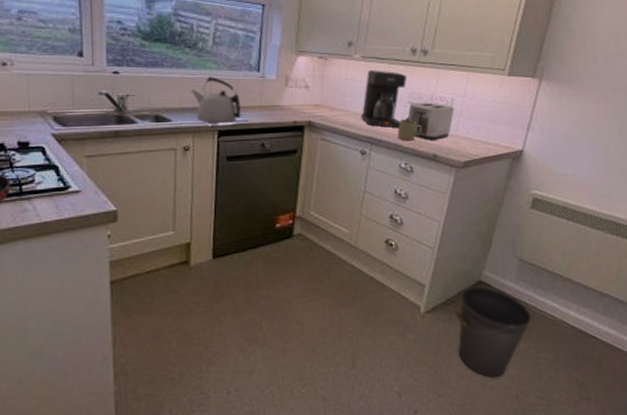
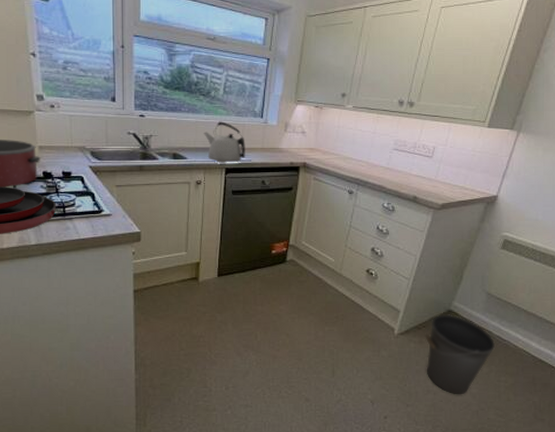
coffee maker: present [361,70,407,128] -> none [350,119,394,171]
mug: present [397,119,423,141] -> none [382,164,405,184]
toaster: present [406,102,455,140] -> none [390,149,436,183]

